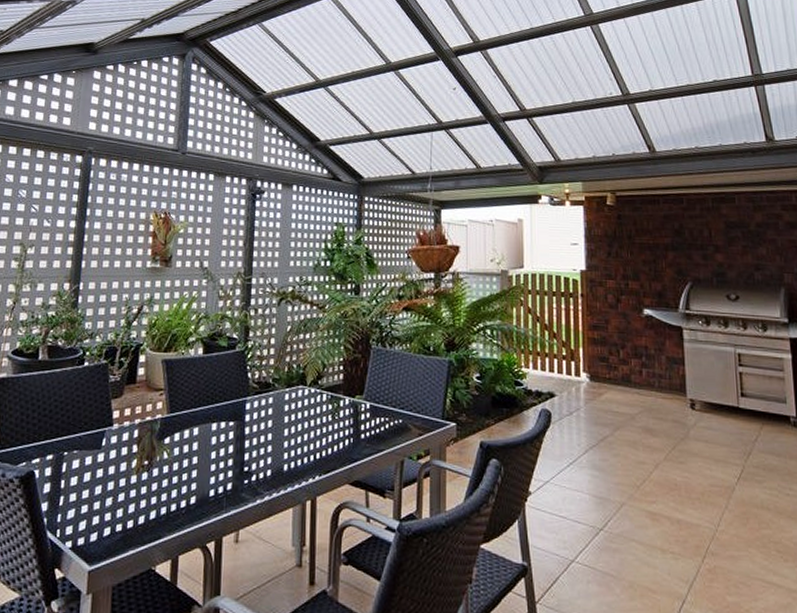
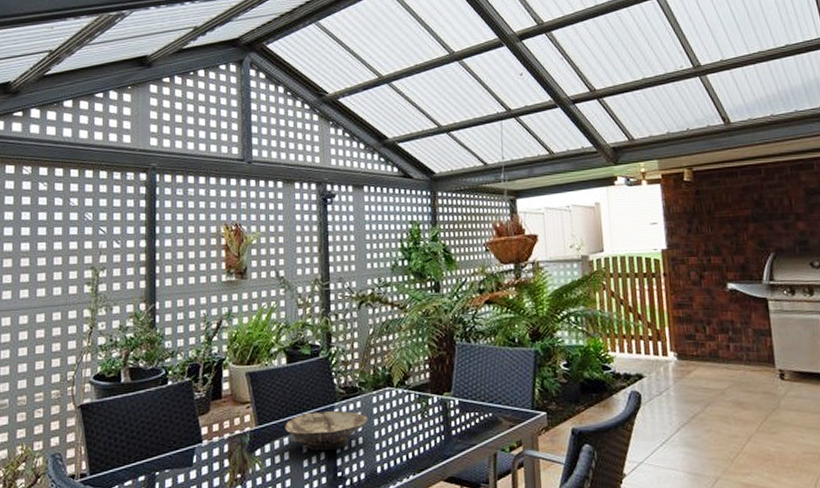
bowl: none [196,404,279,445] -> present [285,409,369,452]

